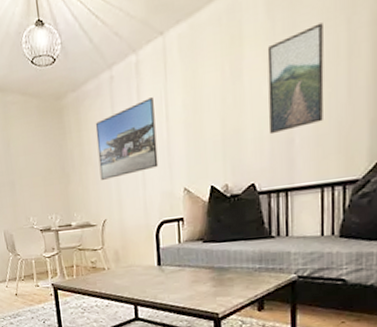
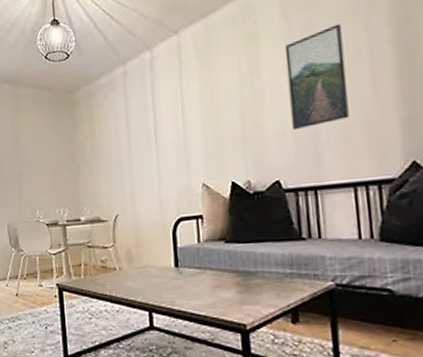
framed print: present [95,97,159,180] -> none [108,92,175,173]

